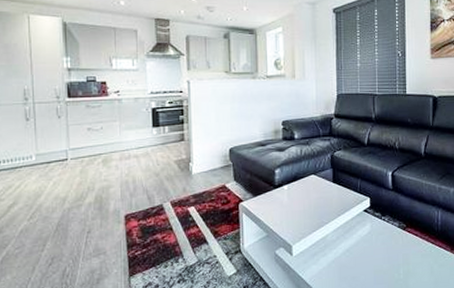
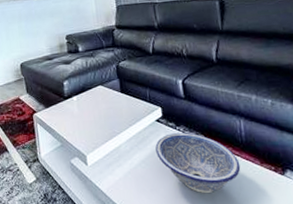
decorative bowl: none [361,222,434,279] -> present [155,133,241,194]

